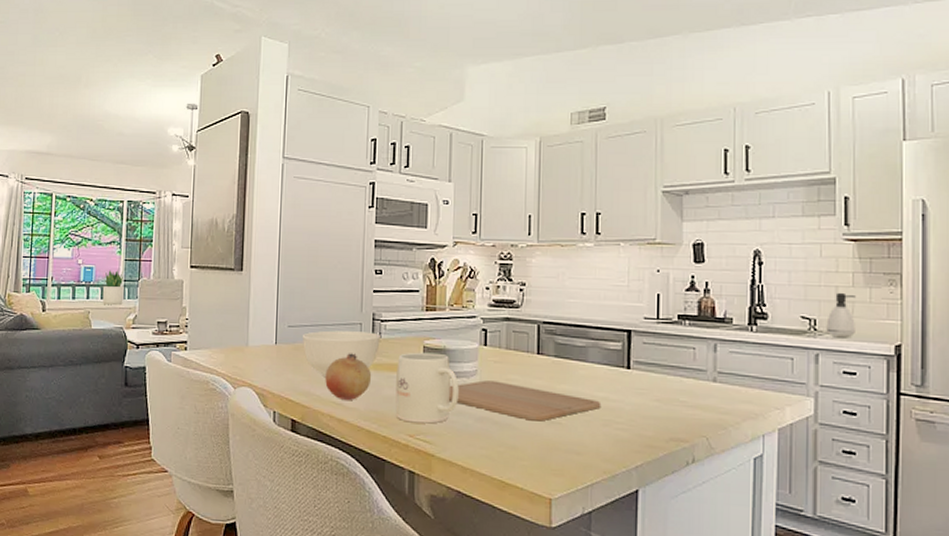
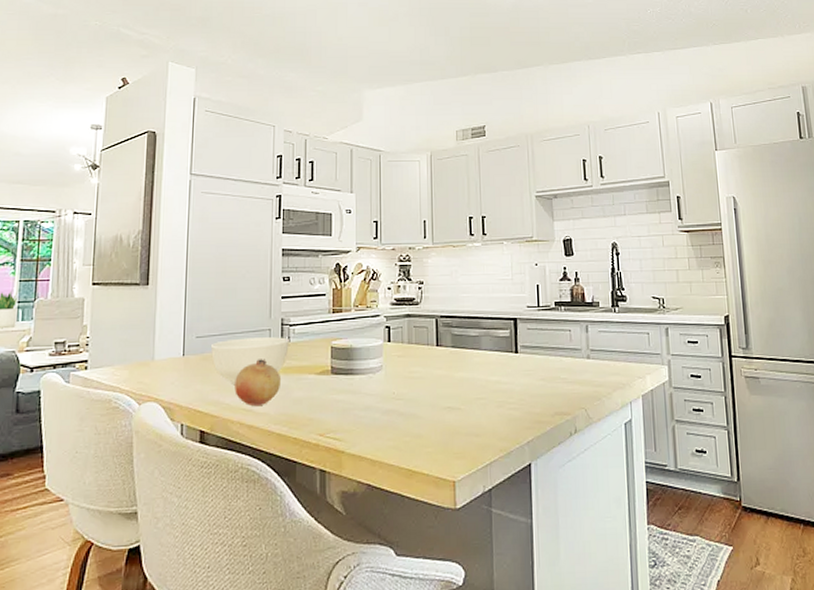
mug: present [395,352,459,424] -> none [305,352,366,422]
chopping board: present [448,380,602,422] -> none [356,374,495,409]
soap dispenser: present [826,292,856,338] -> none [672,274,694,313]

